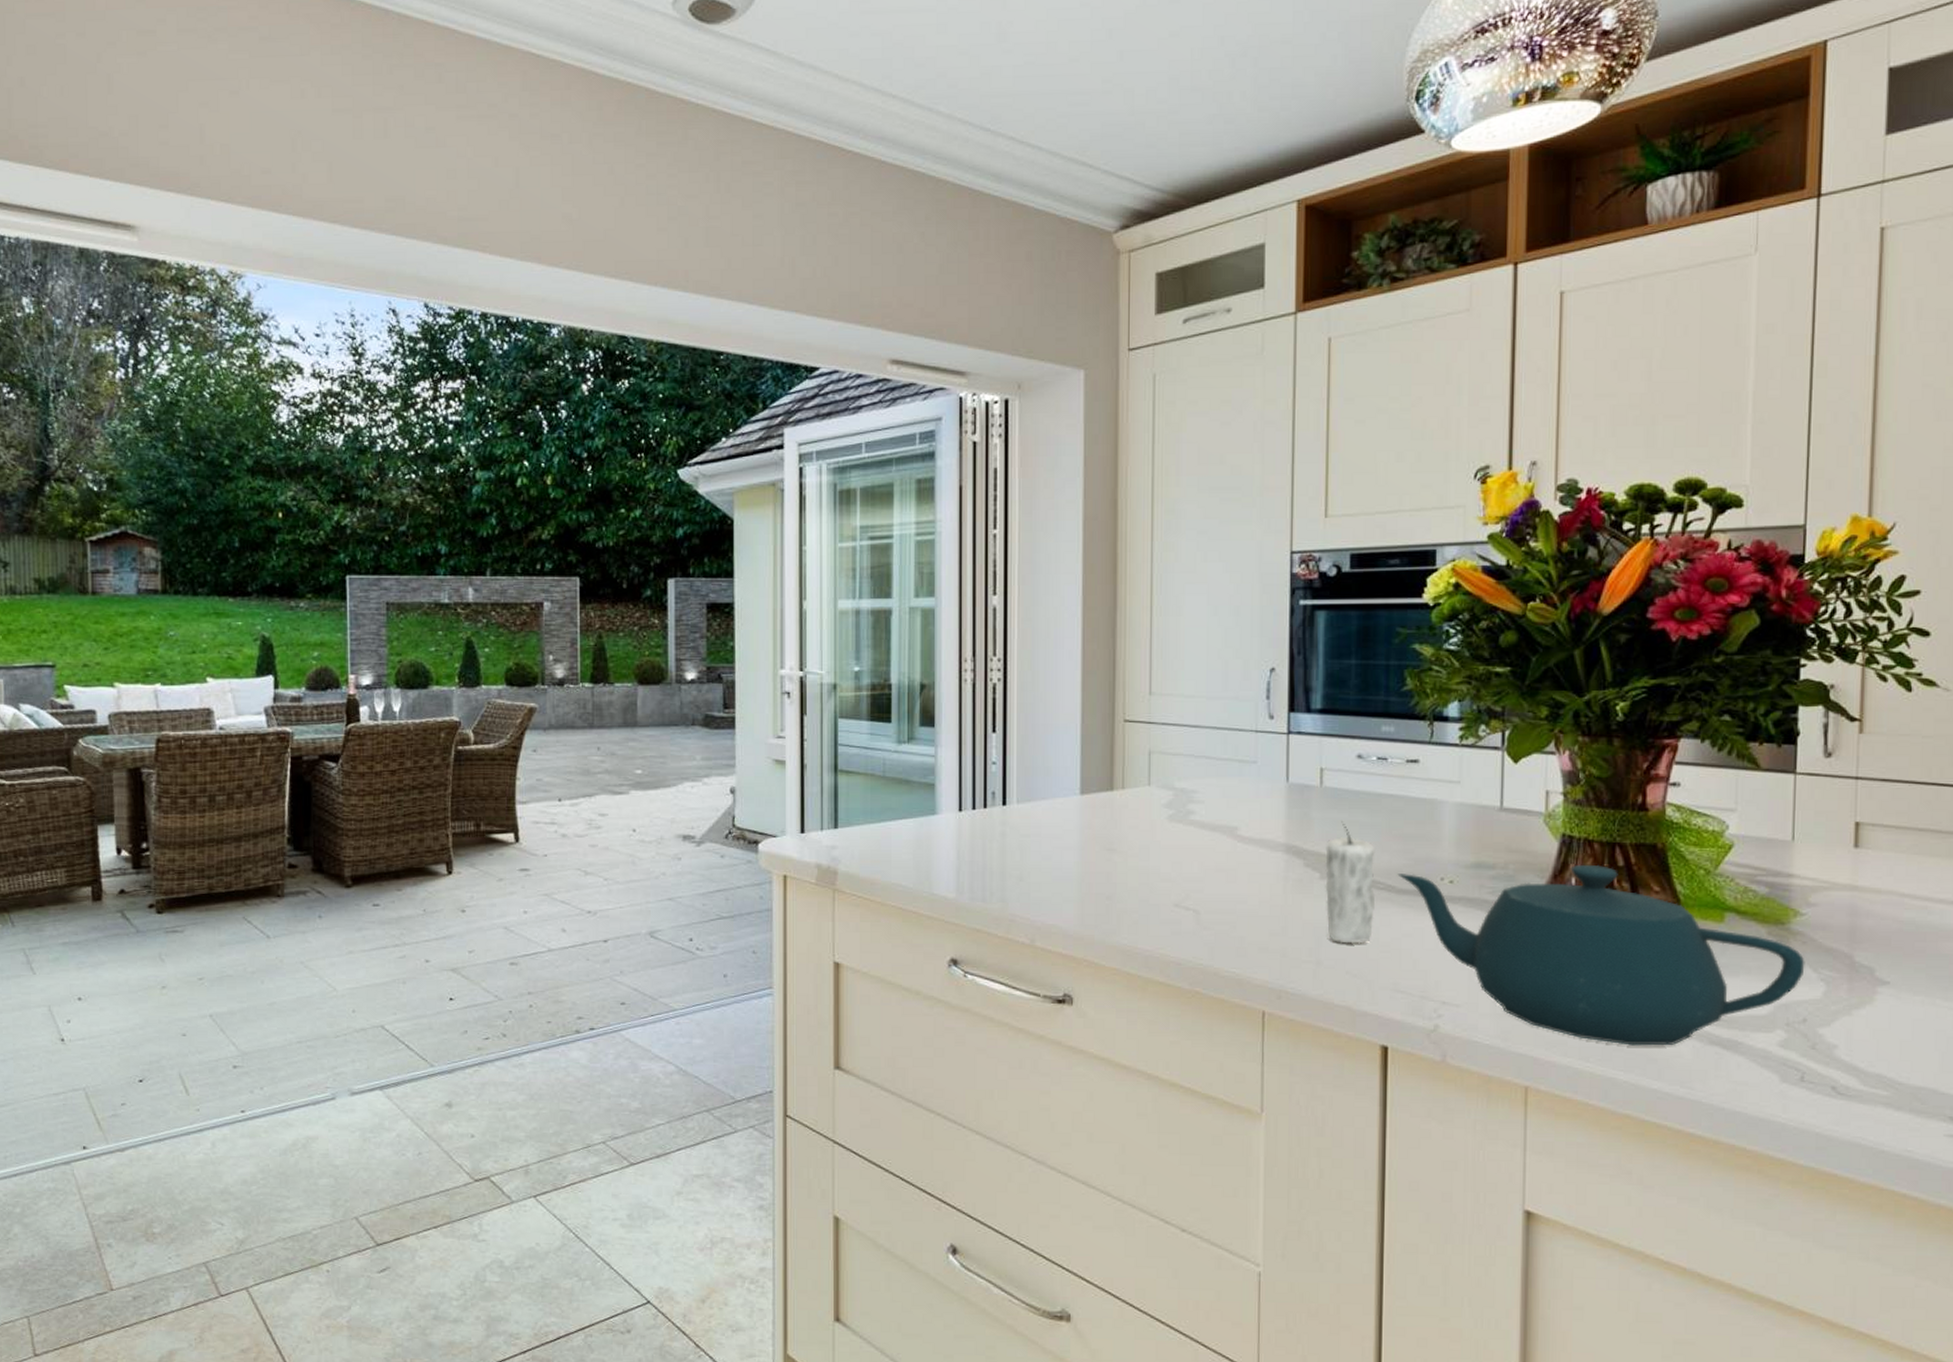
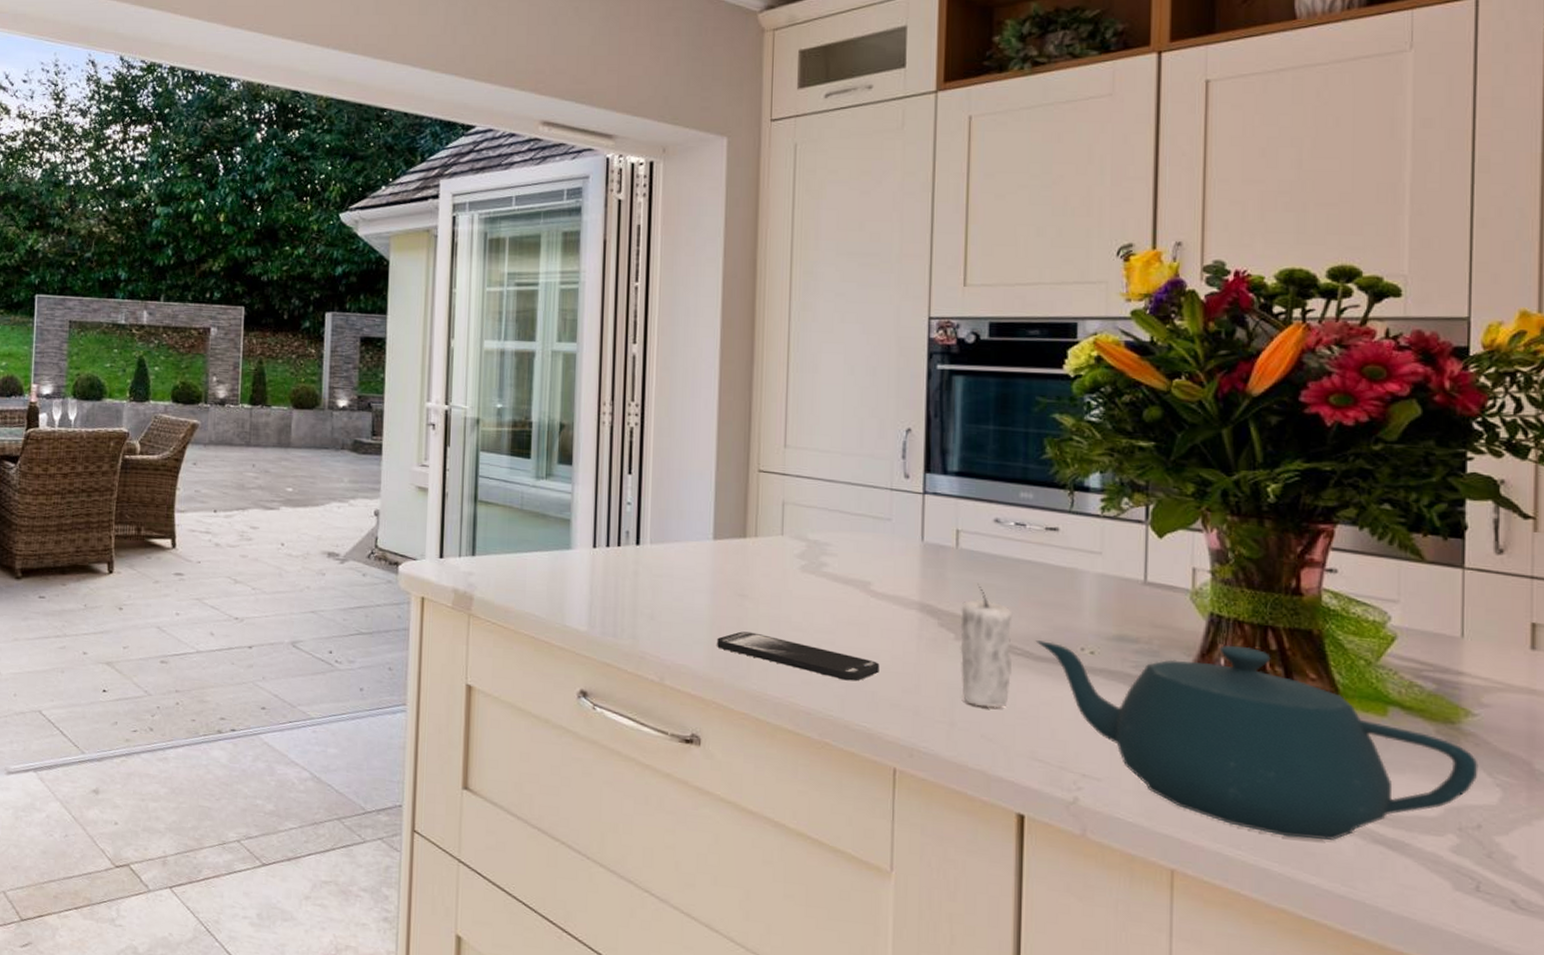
smartphone: none [1087,886,1247,928] -> present [717,631,880,682]

